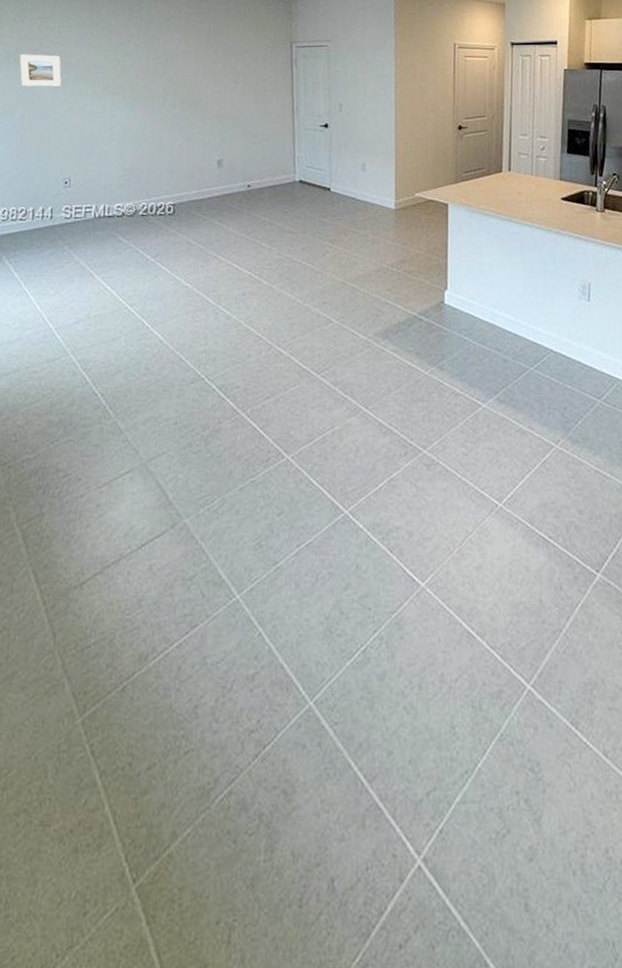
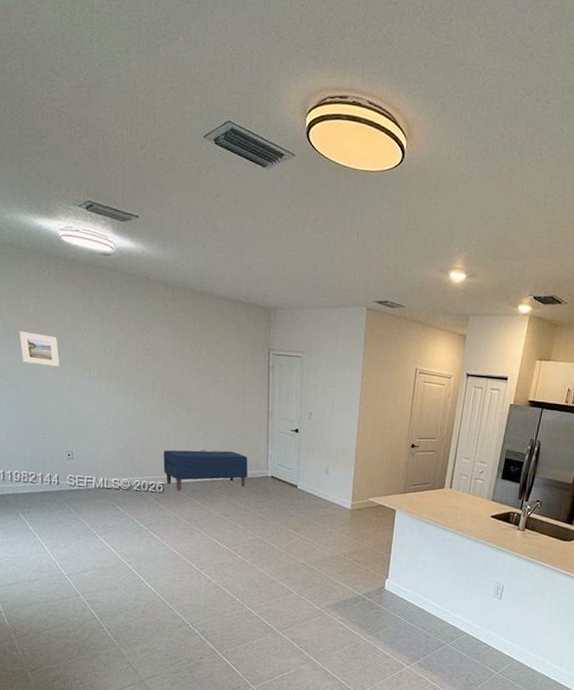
bench: none [174,157,272,209] -> present [163,450,248,490]

